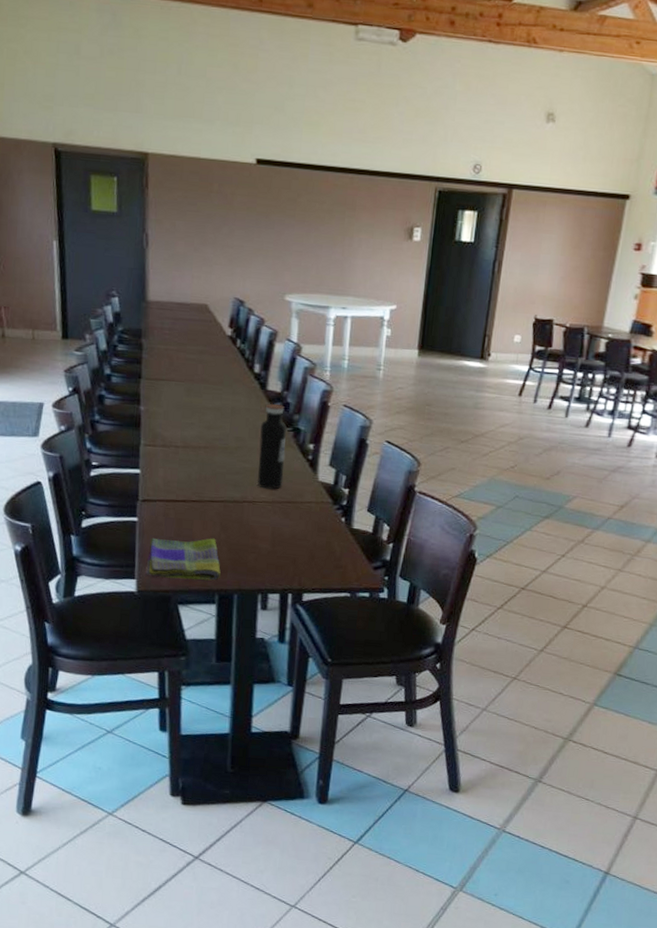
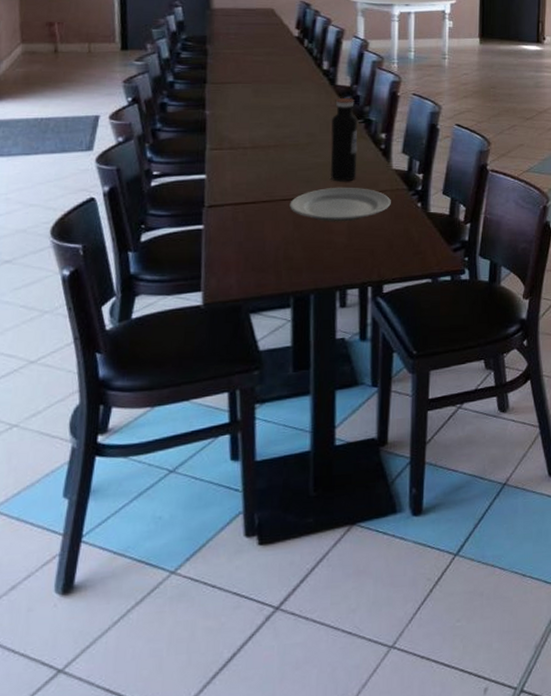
dish towel: present [144,537,221,581] -> none [211,238,295,288]
plate: none [217,494,315,529] -> present [289,188,391,222]

